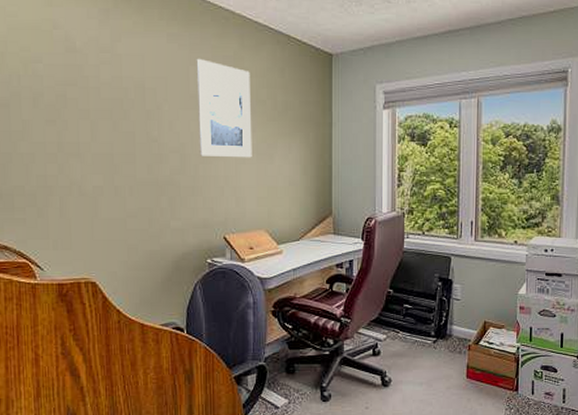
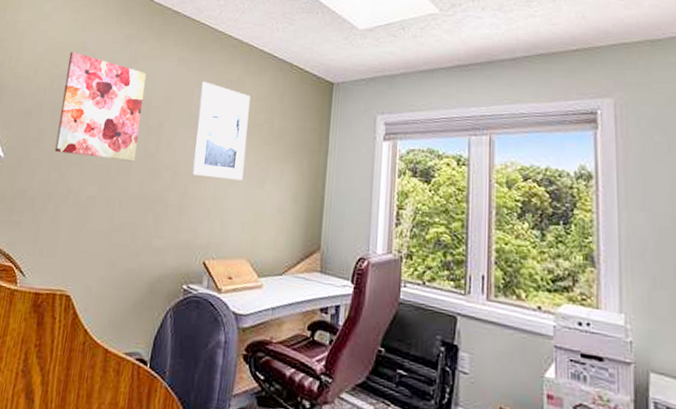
wall art: none [39,31,138,148] -> present [54,52,146,162]

